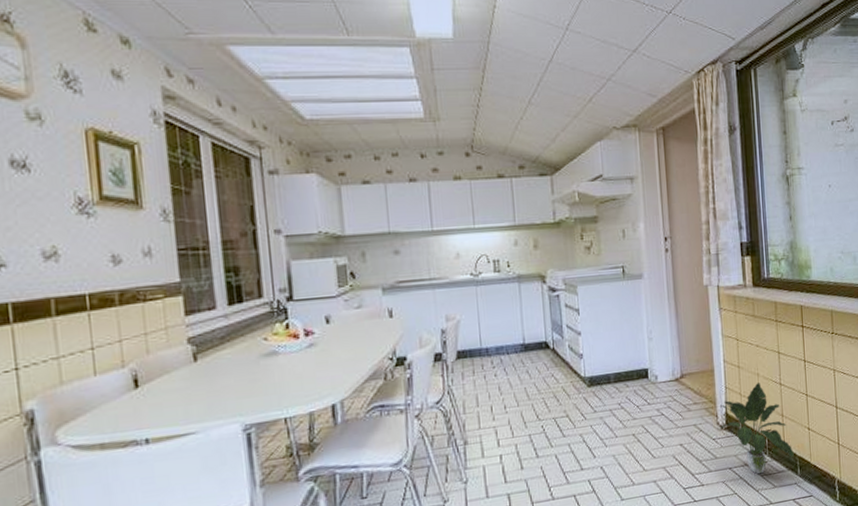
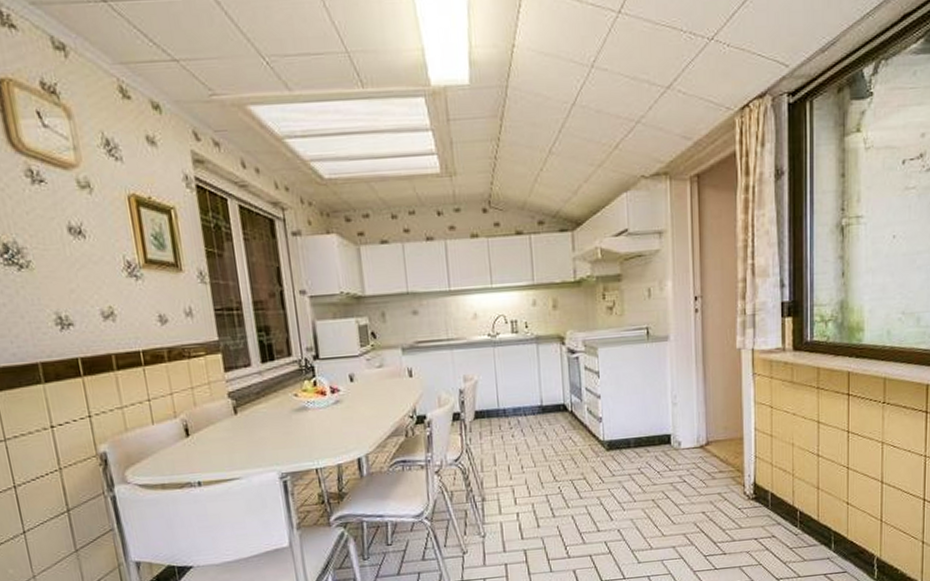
potted plant: present [717,383,794,474] -> none [743,453,829,547]

